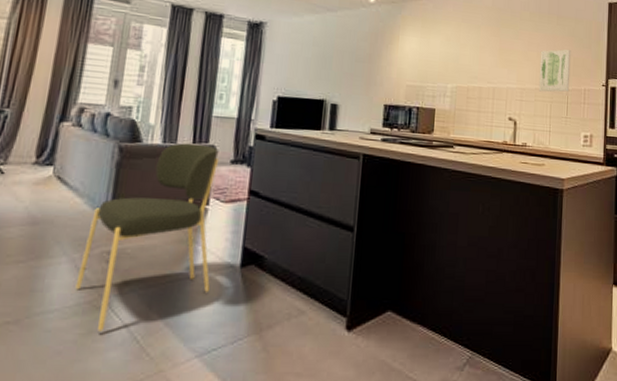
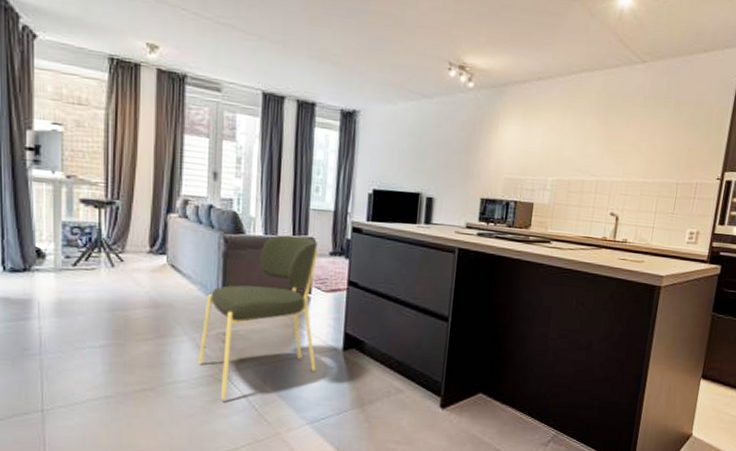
wall art: present [538,49,571,92] -> none [645,138,687,186]

